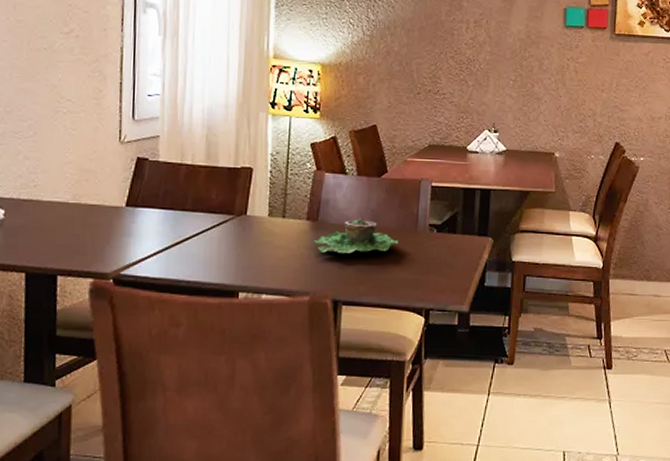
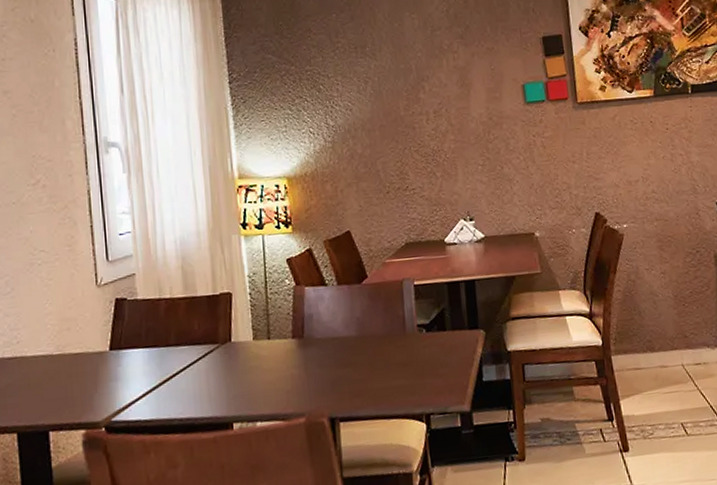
succulent planter: present [313,217,398,253] -> none [301,327,388,370]

